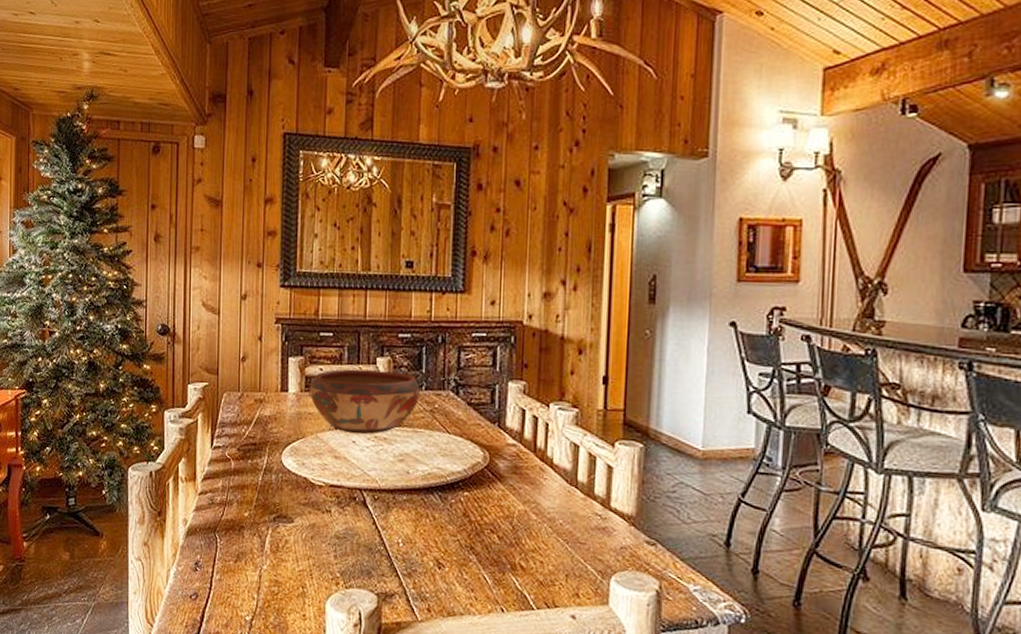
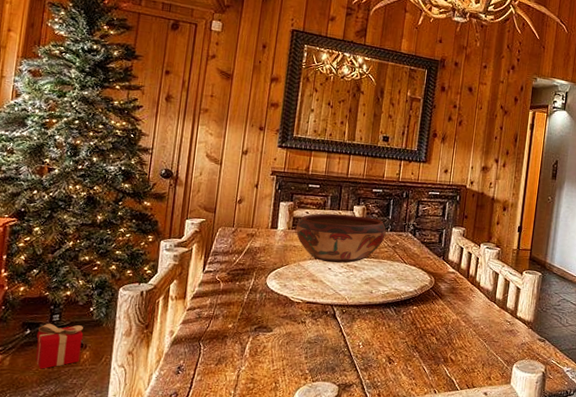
gift box: none [56,507,99,560] -> present [35,323,84,369]

